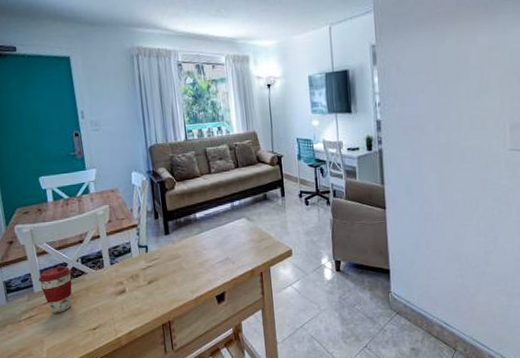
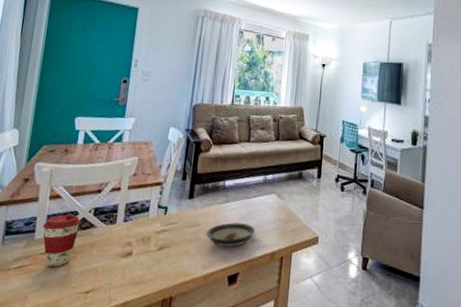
saucer: none [187,248,232,272] -> present [206,222,255,247]

